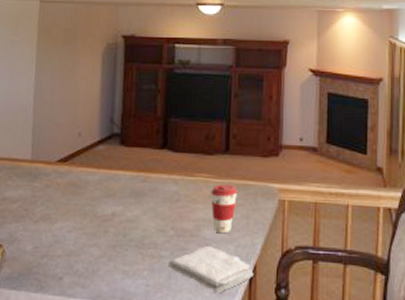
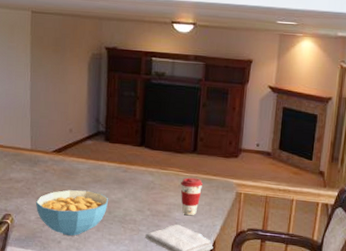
cereal bowl: none [33,208,124,270] -> present [35,190,109,236]

